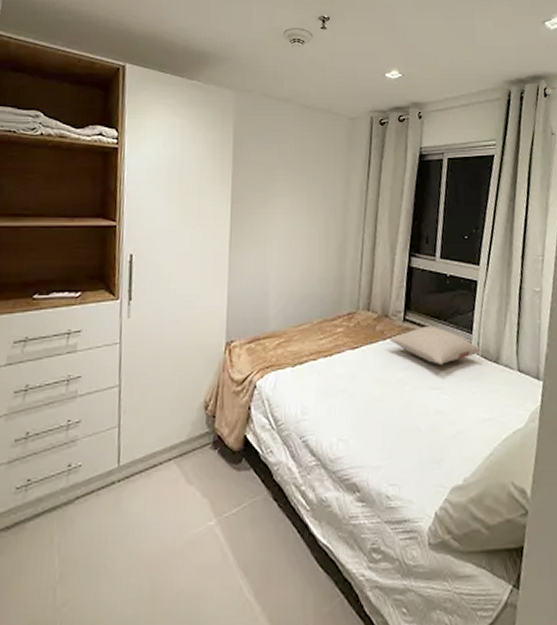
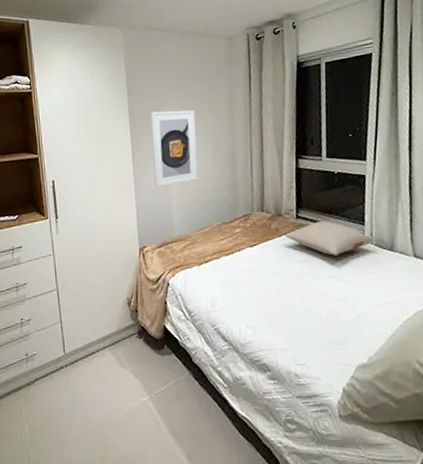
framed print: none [252,187,306,274] -> present [150,110,199,188]

